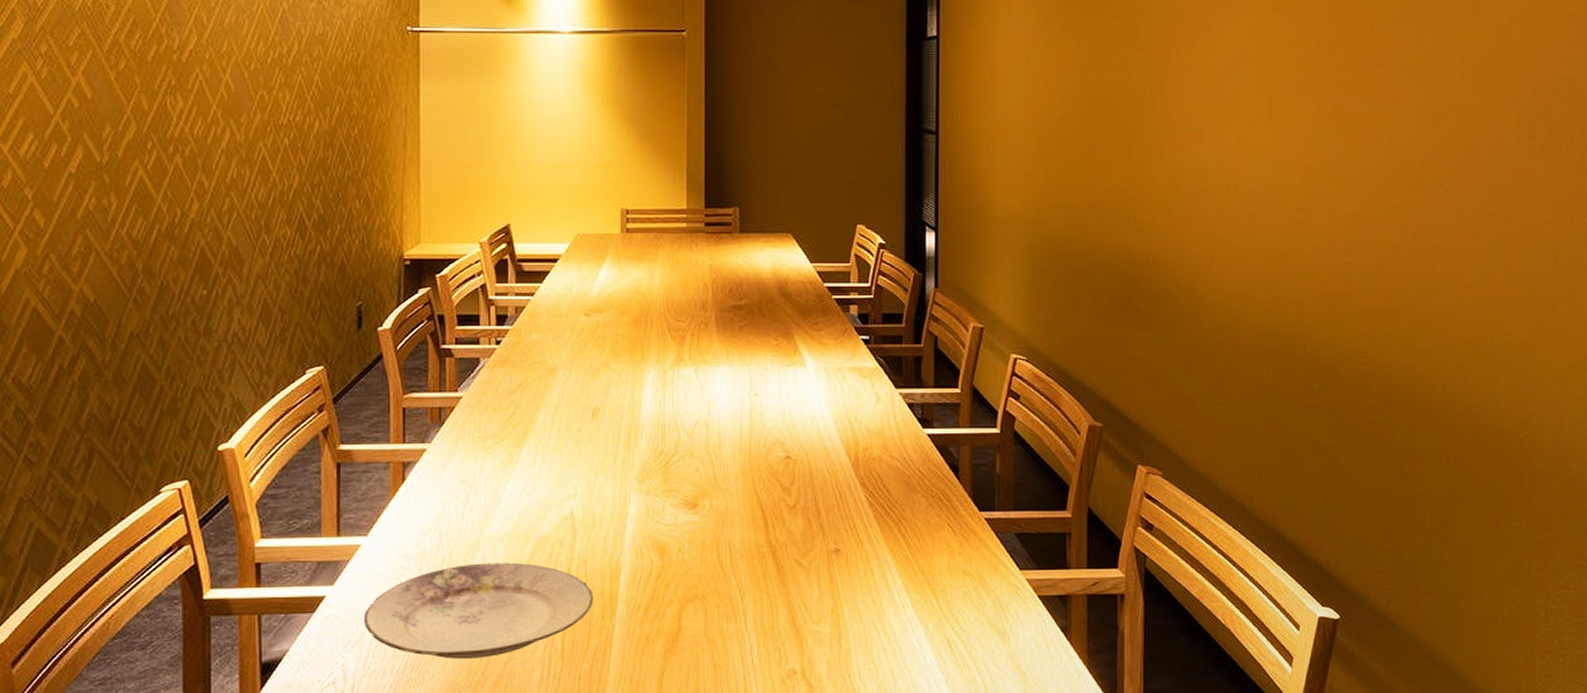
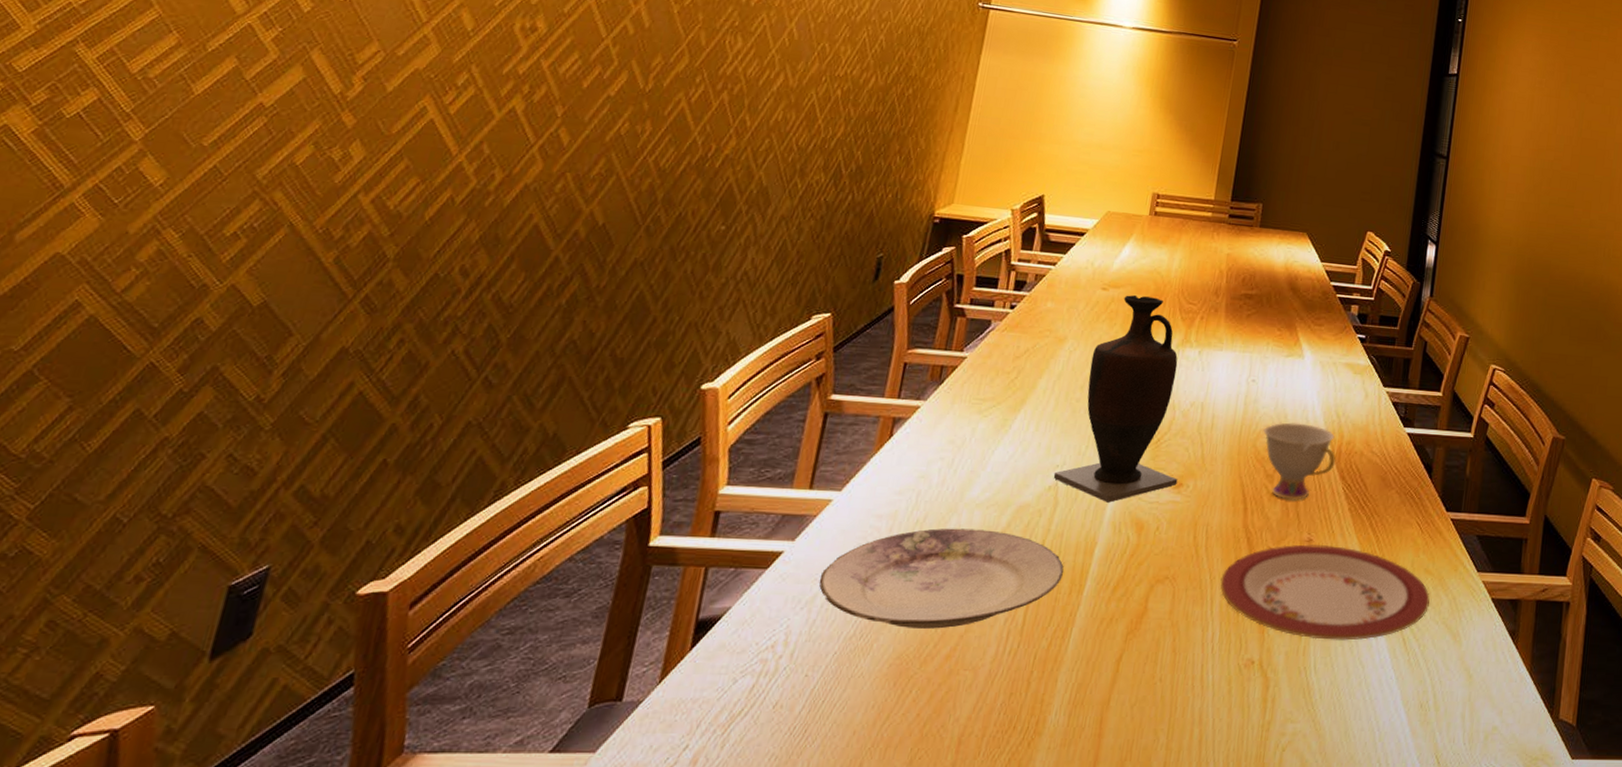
vase: none [567,318,693,528] -> present [1053,295,1178,503]
plate: none [751,554,971,647] -> present [1220,544,1430,641]
teacup: none [772,434,854,512] -> present [1262,422,1336,500]

